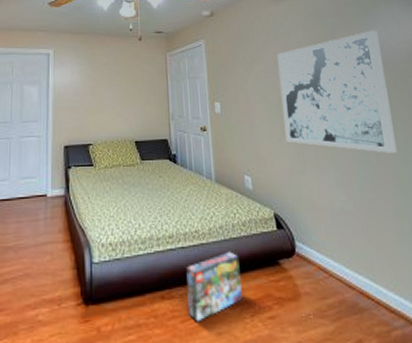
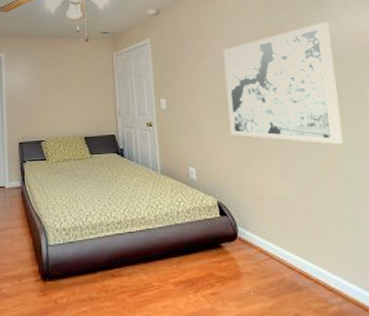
box: present [186,251,243,322] -> none [134,236,187,297]

